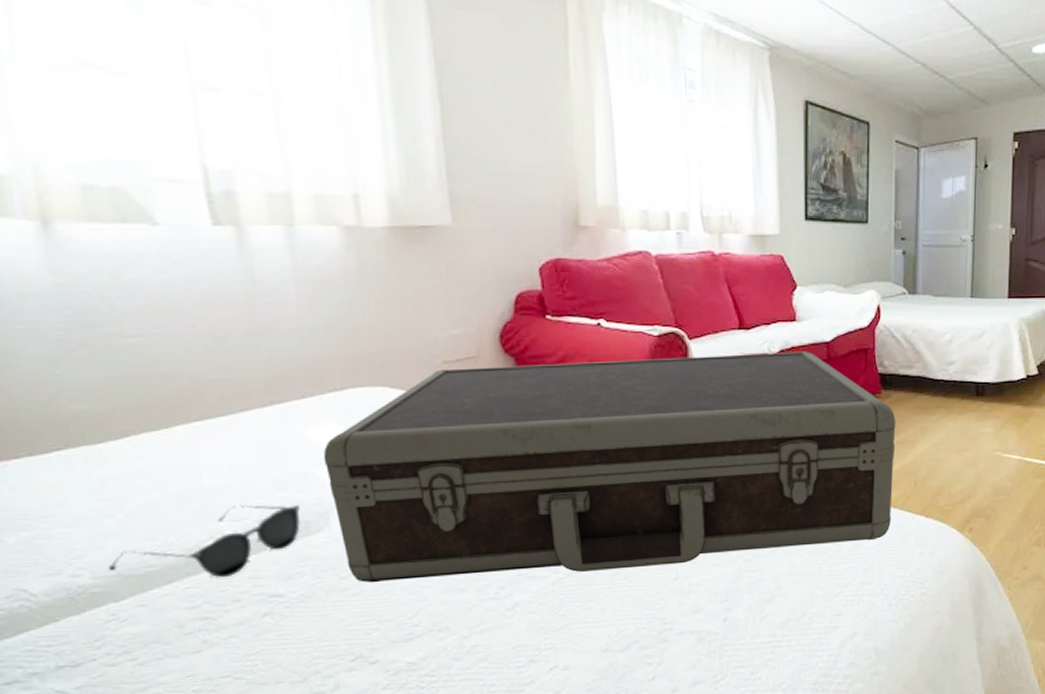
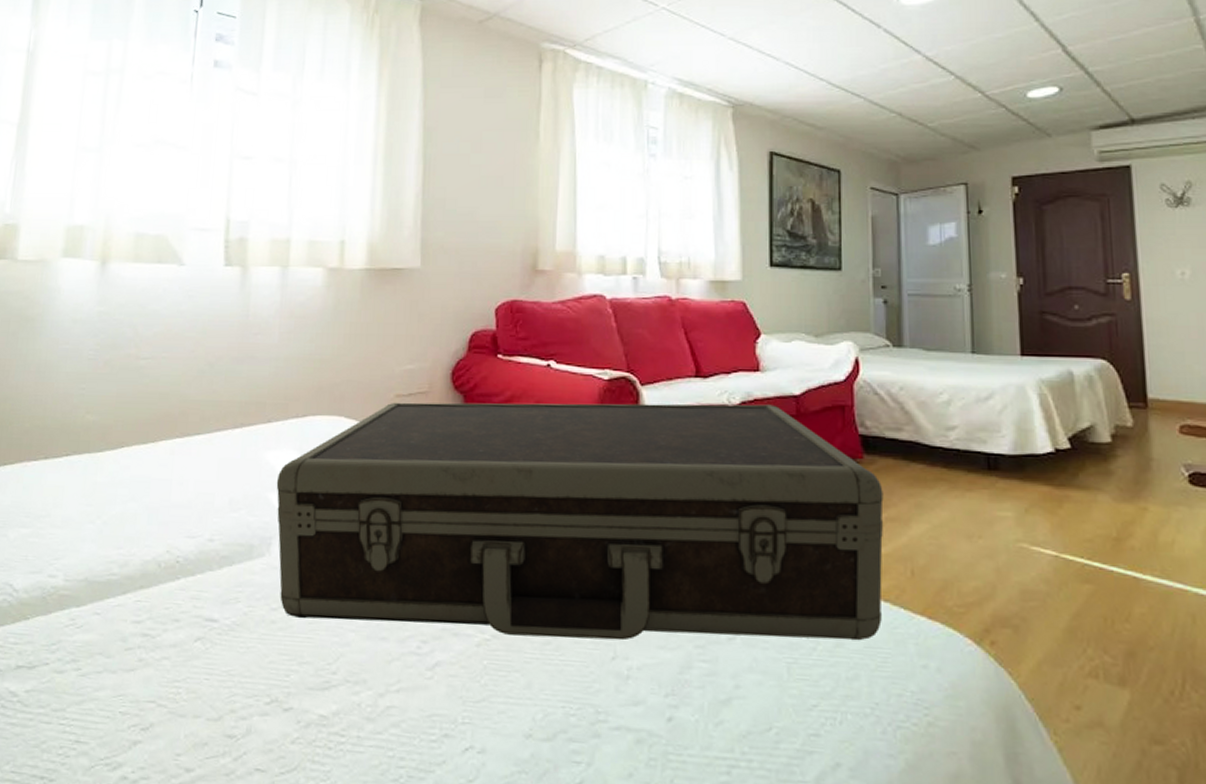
sunglasses: present [109,504,301,578] -> none [80,522,248,595]

